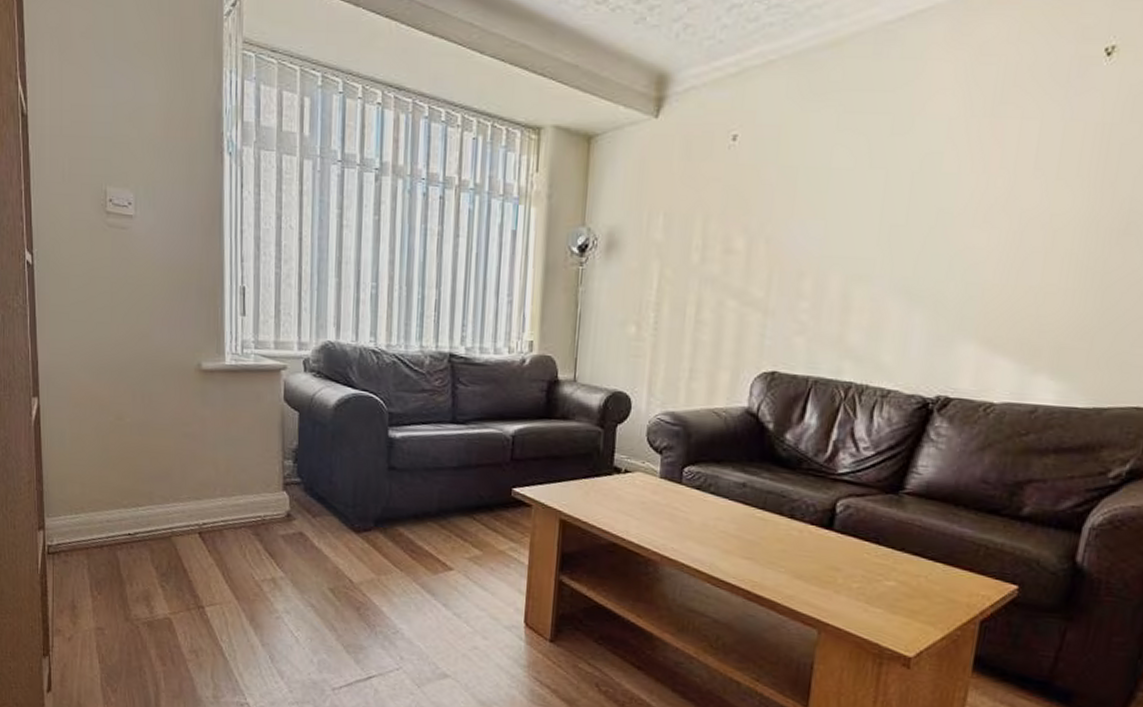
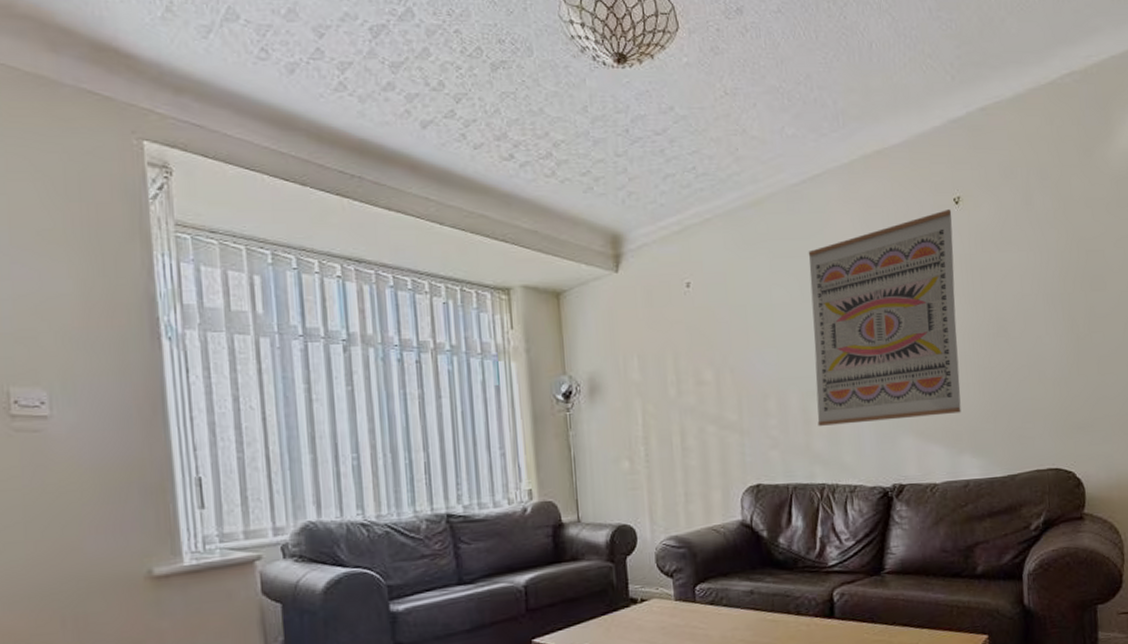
wall art: none [858,63,1099,324] -> present [808,210,961,426]

